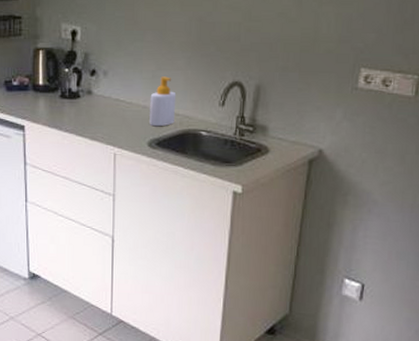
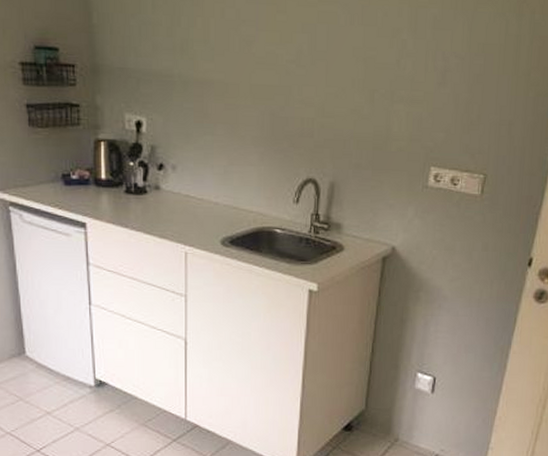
soap bottle: present [149,76,176,127] -> none [222,172,250,224]

